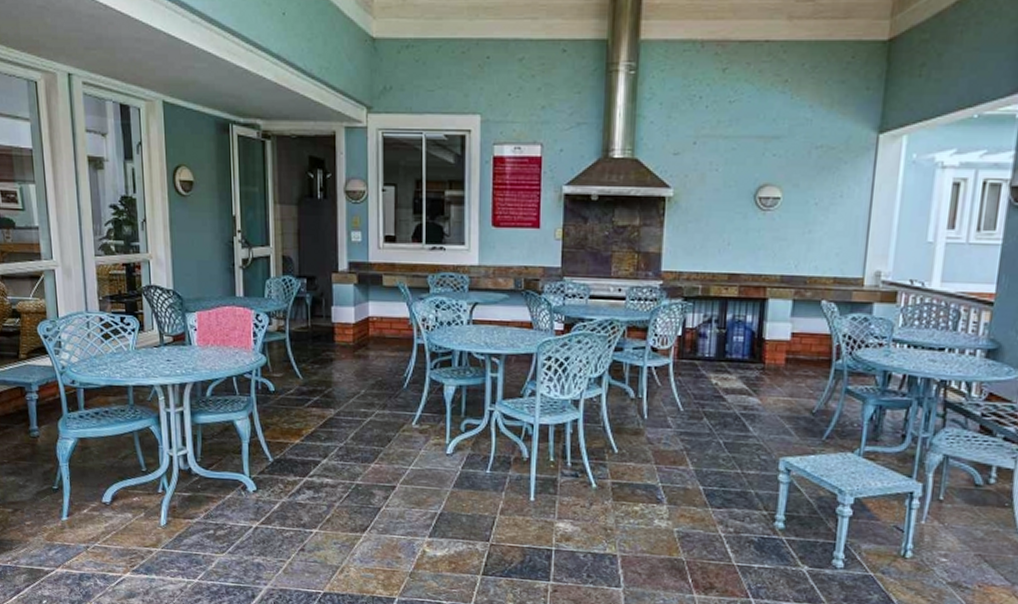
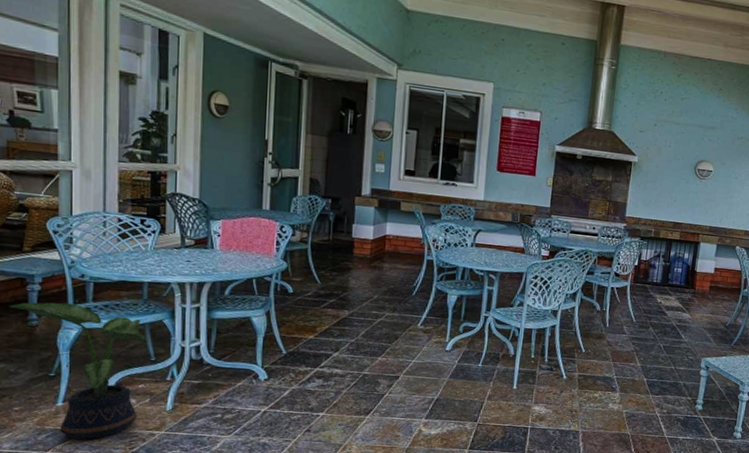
potted plant: none [14,411,137,557] -> present [10,302,148,440]

